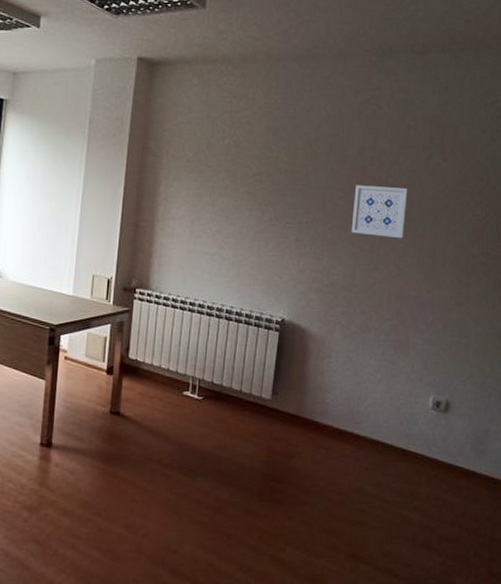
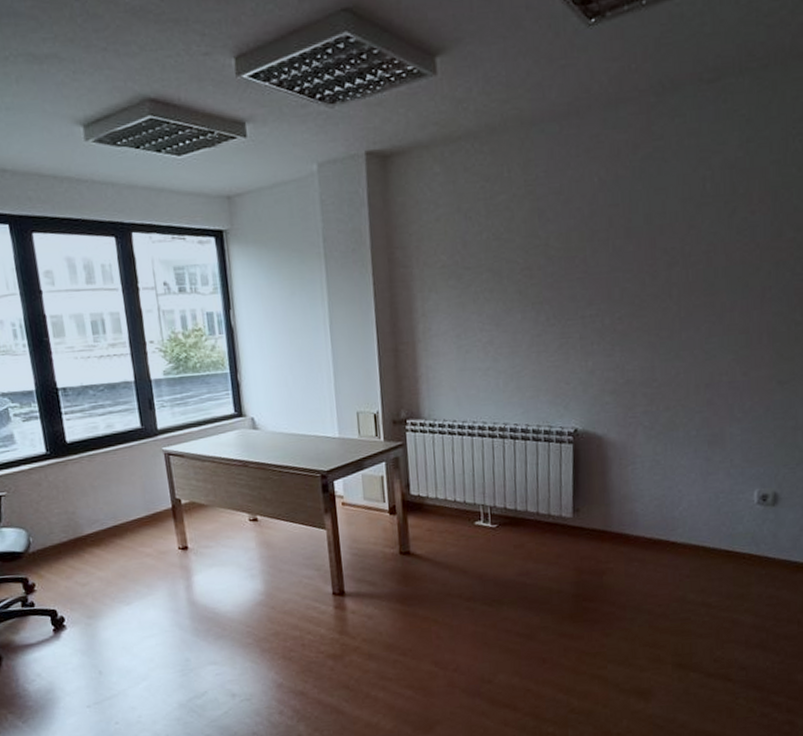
wall art: present [351,185,408,238] -> none [644,256,710,320]

